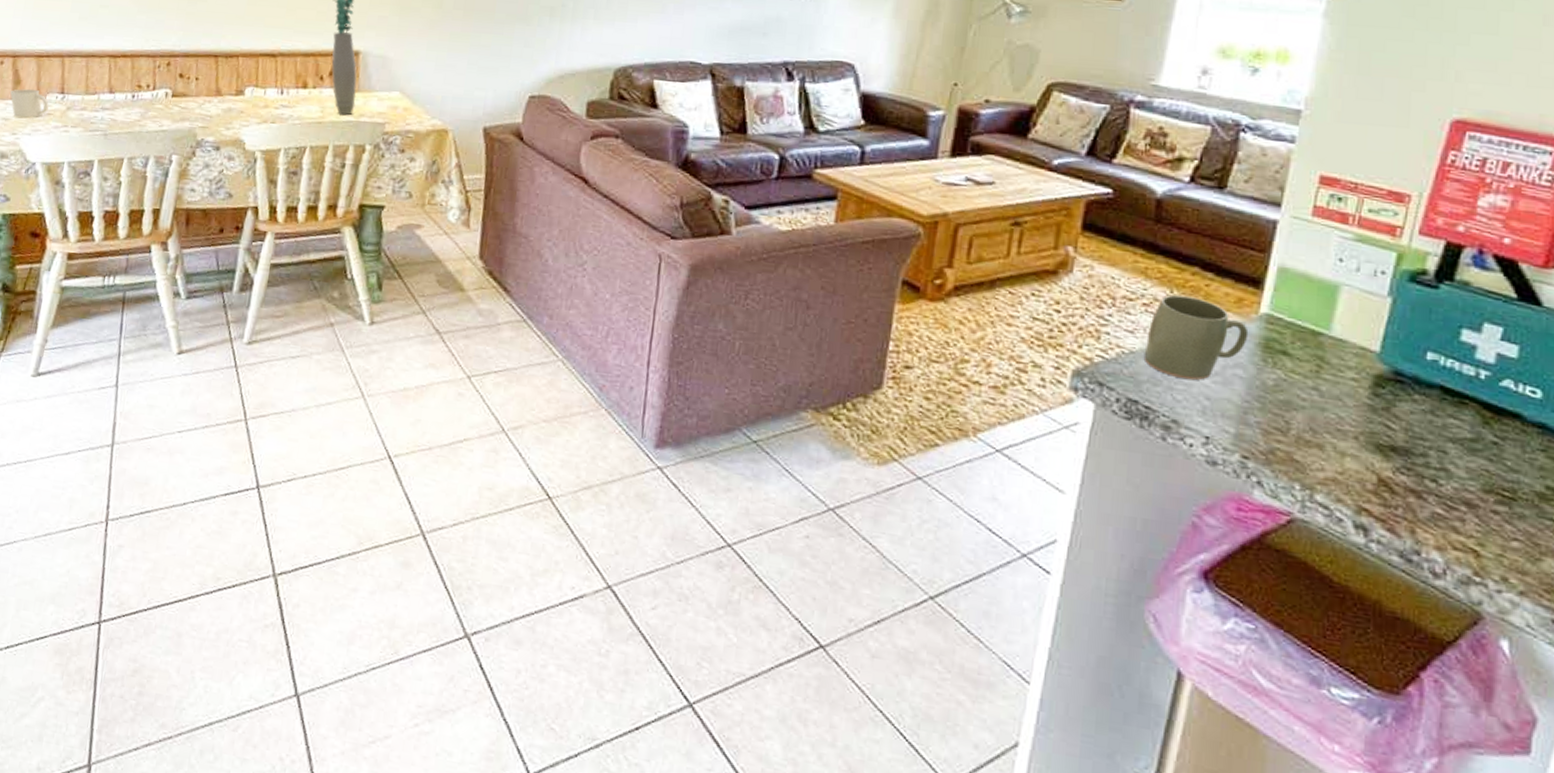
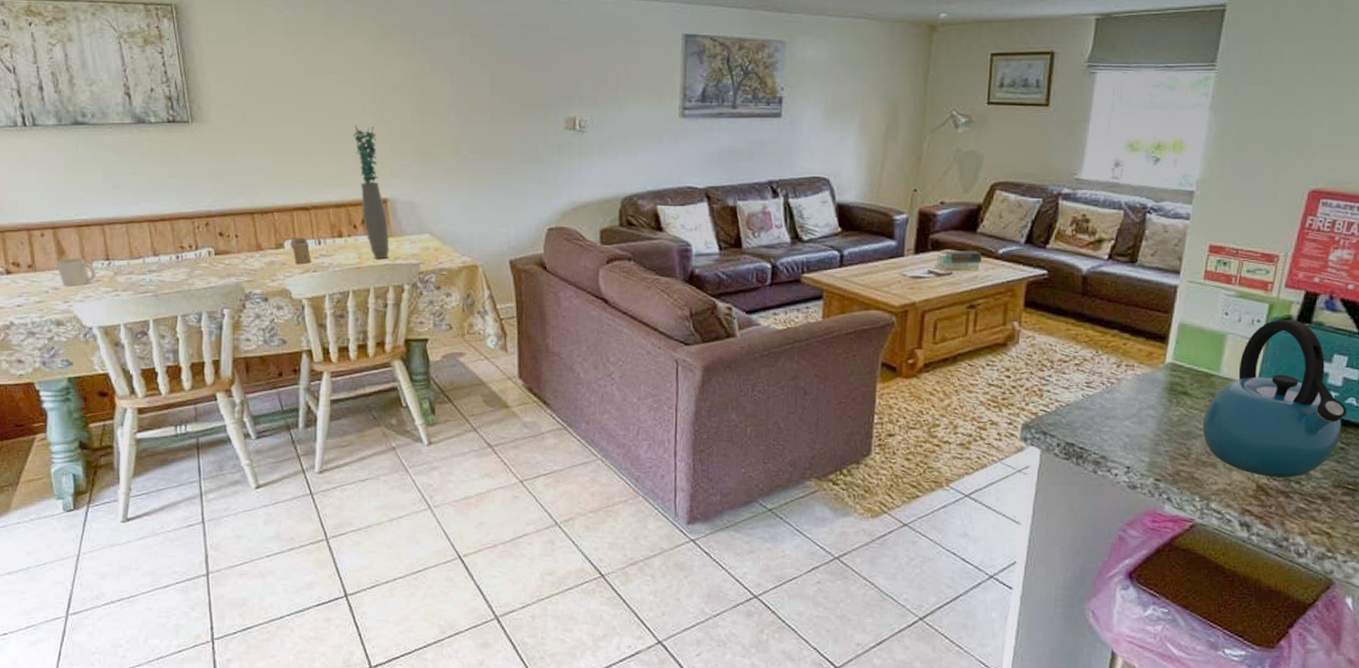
candle: none [251,85,271,115] -> present [290,238,311,265]
books: none [972,156,1032,183] -> present [934,250,982,272]
mug: present [1143,295,1249,381] -> none [1077,355,1158,423]
kettle: none [1306,273,1502,474] -> present [1202,320,1347,478]

